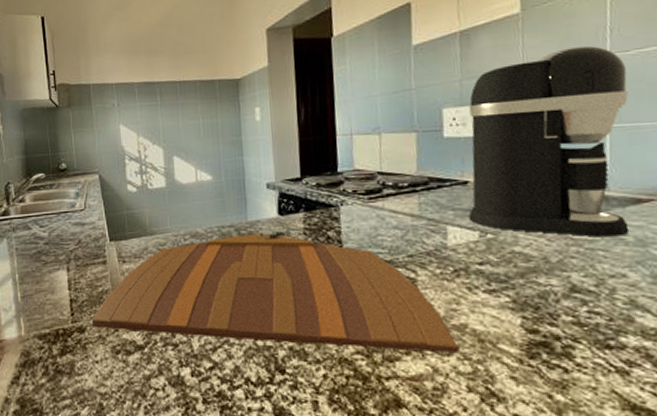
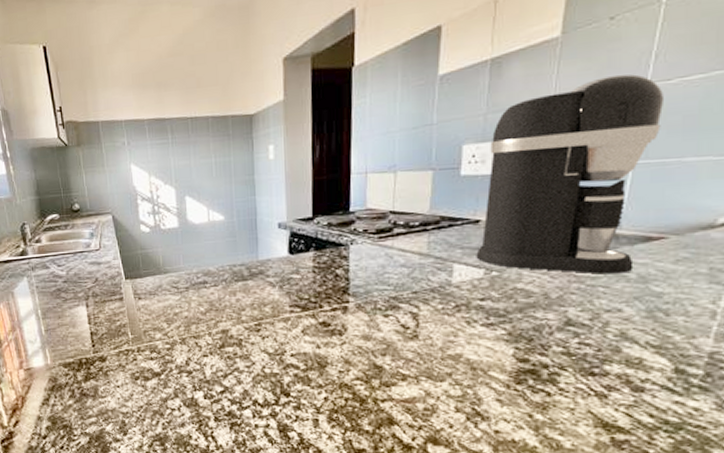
cutting board: present [92,231,459,352] -> none [112,269,451,378]

